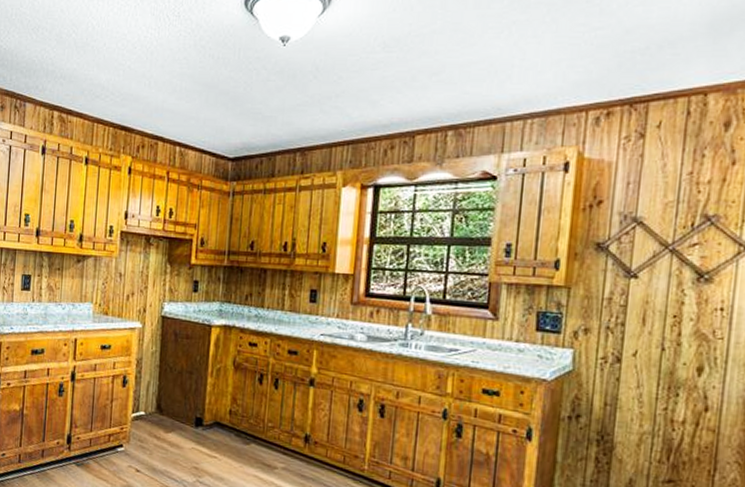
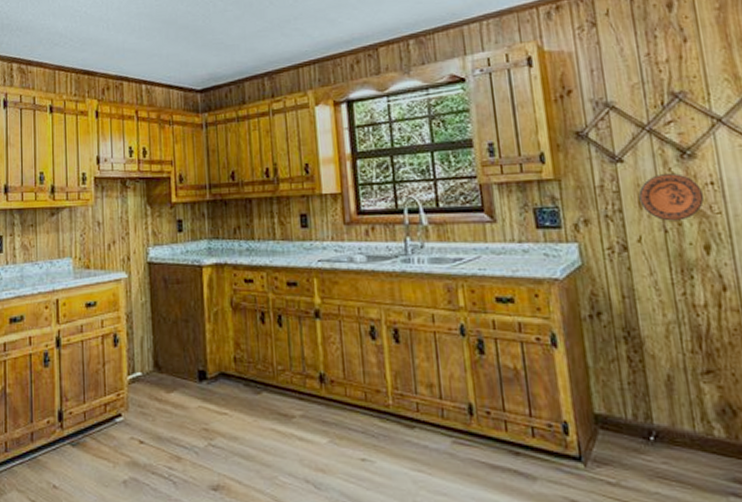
decorative plate: none [644,294,711,341] -> present [638,173,705,221]

